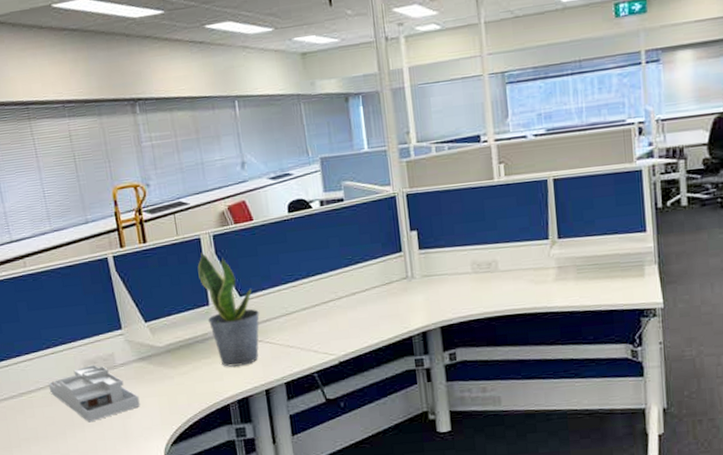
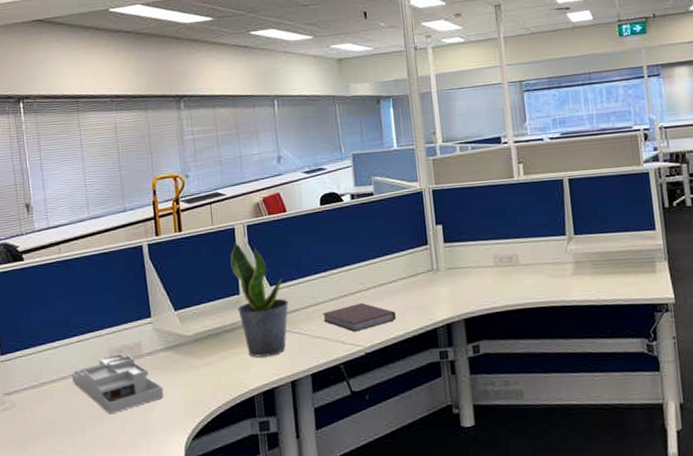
notebook: none [295,311,370,341] -> present [323,302,396,332]

